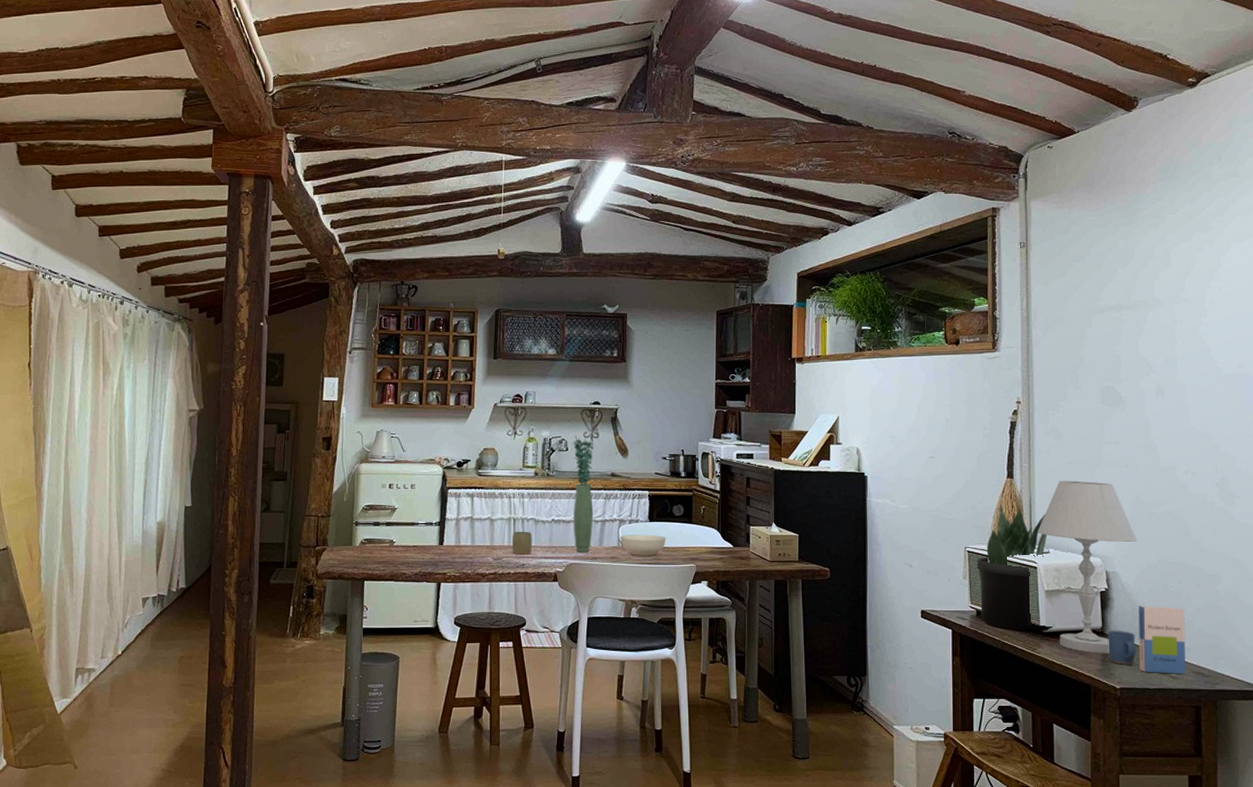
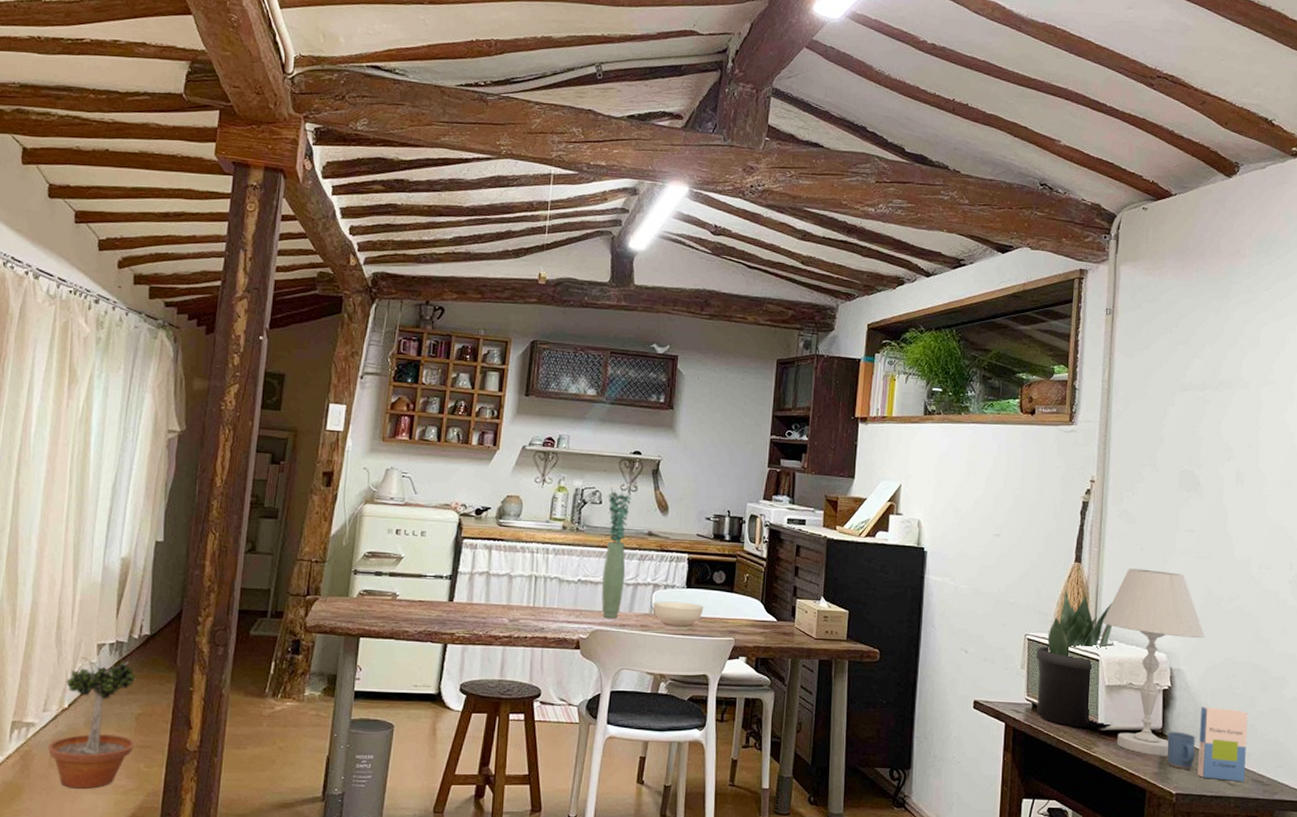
potted tree: none [106,601,180,724] -> present [47,648,137,789]
mug: present [511,531,533,555] -> none [531,591,555,617]

